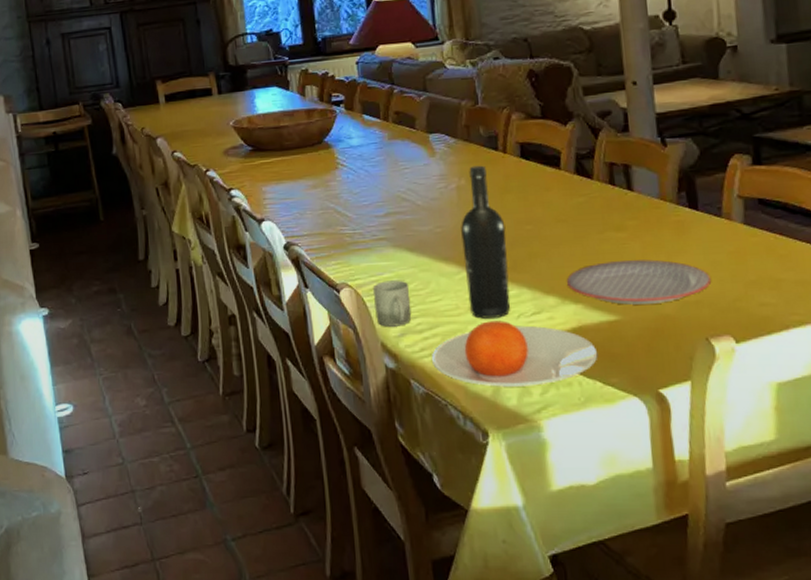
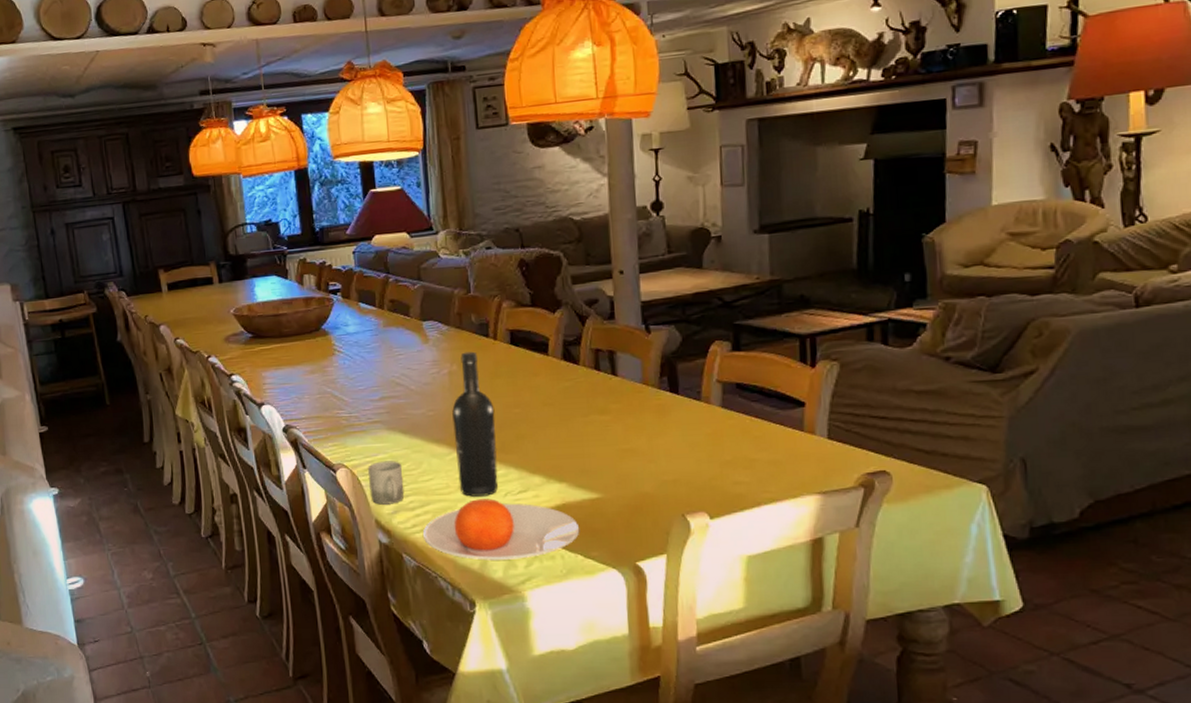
plate: present [566,259,712,305] -> none [551,441,689,484]

